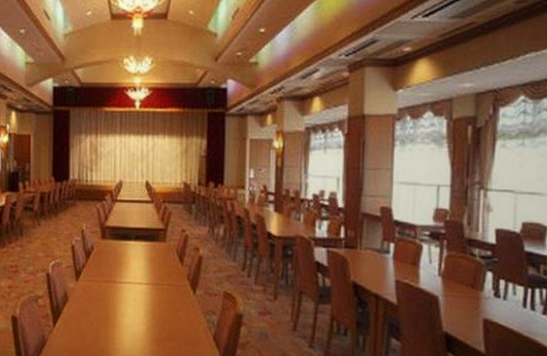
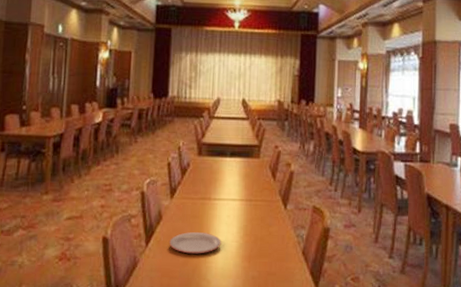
plate: none [76,313,129,336] -> present [169,231,221,254]

